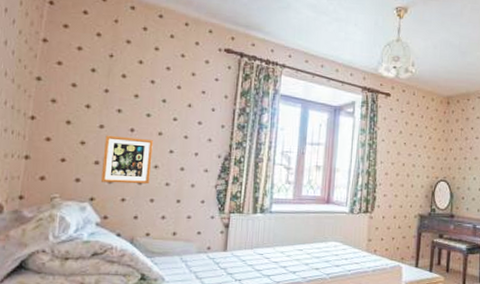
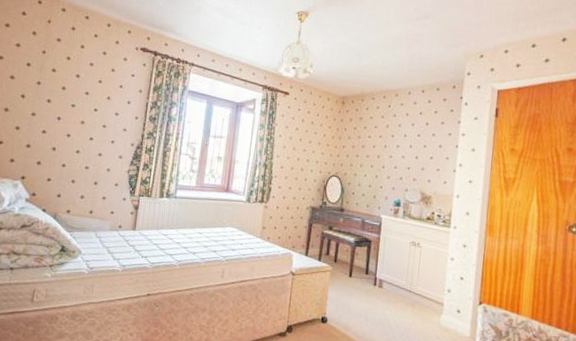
picture frame: present [100,135,153,185] -> none [31,122,76,167]

